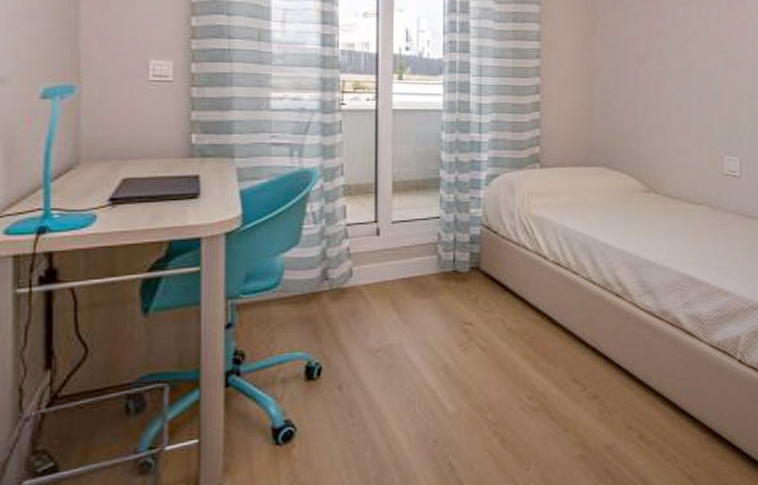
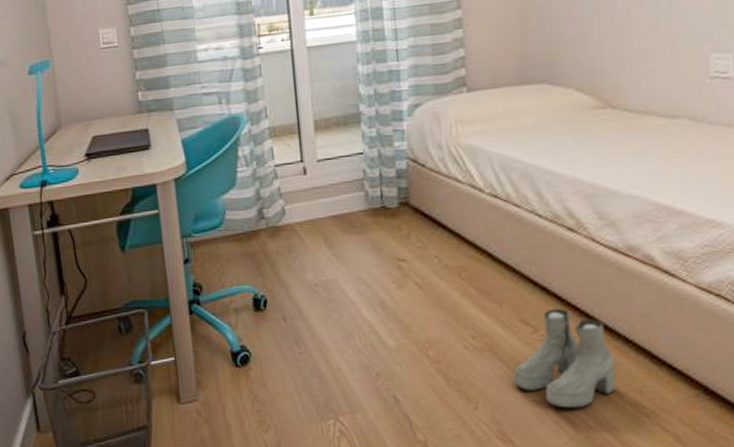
boots: none [563,367,647,461] -> present [513,308,616,408]

